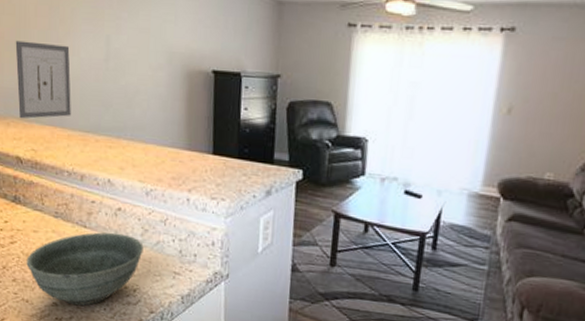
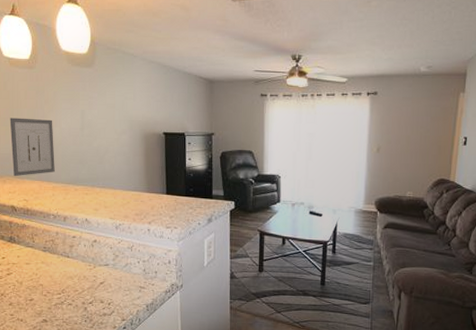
bowl: present [26,232,144,306] -> none [20,260,115,320]

